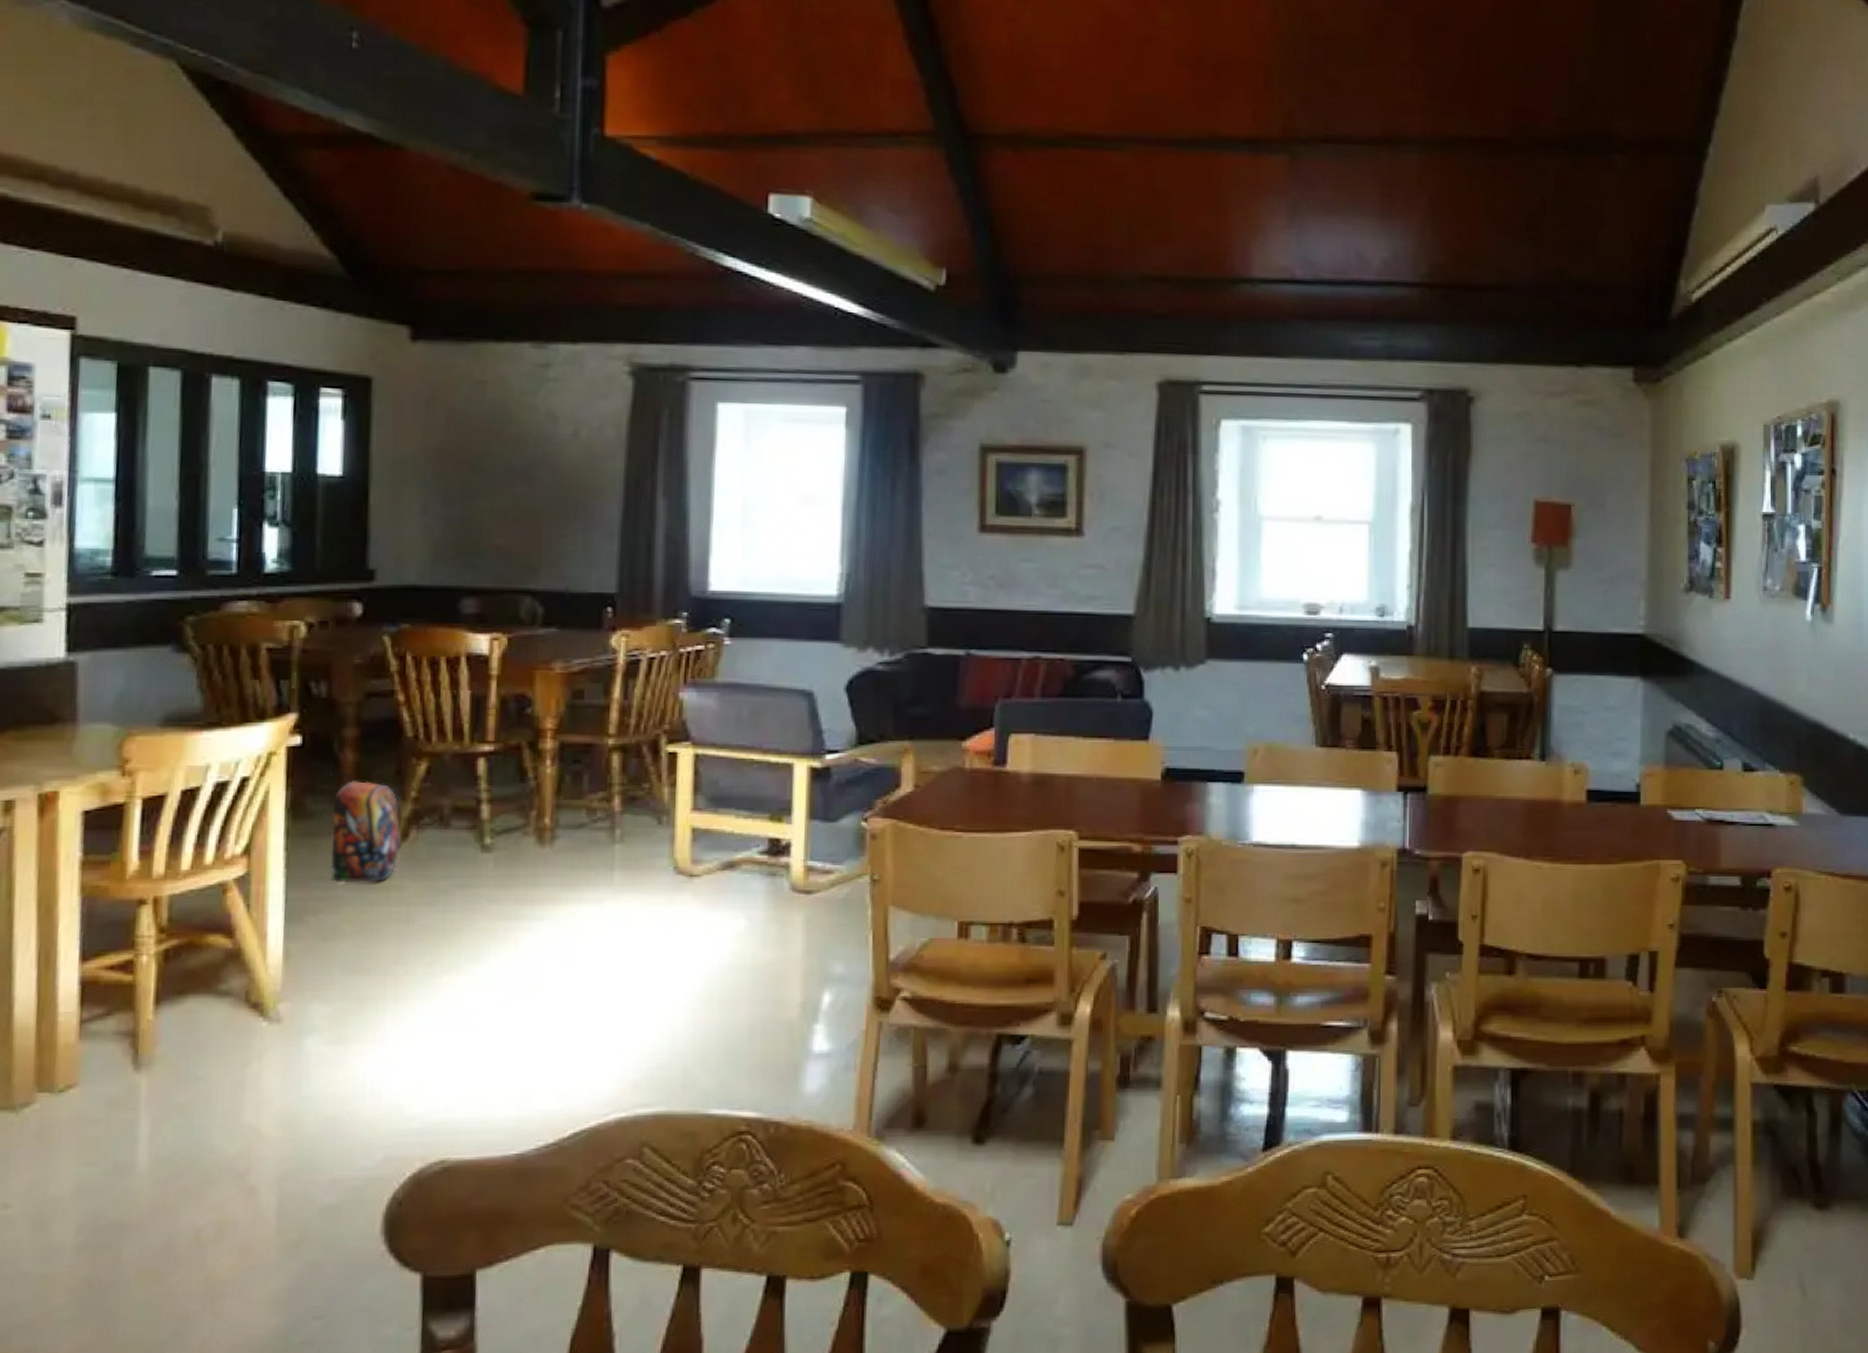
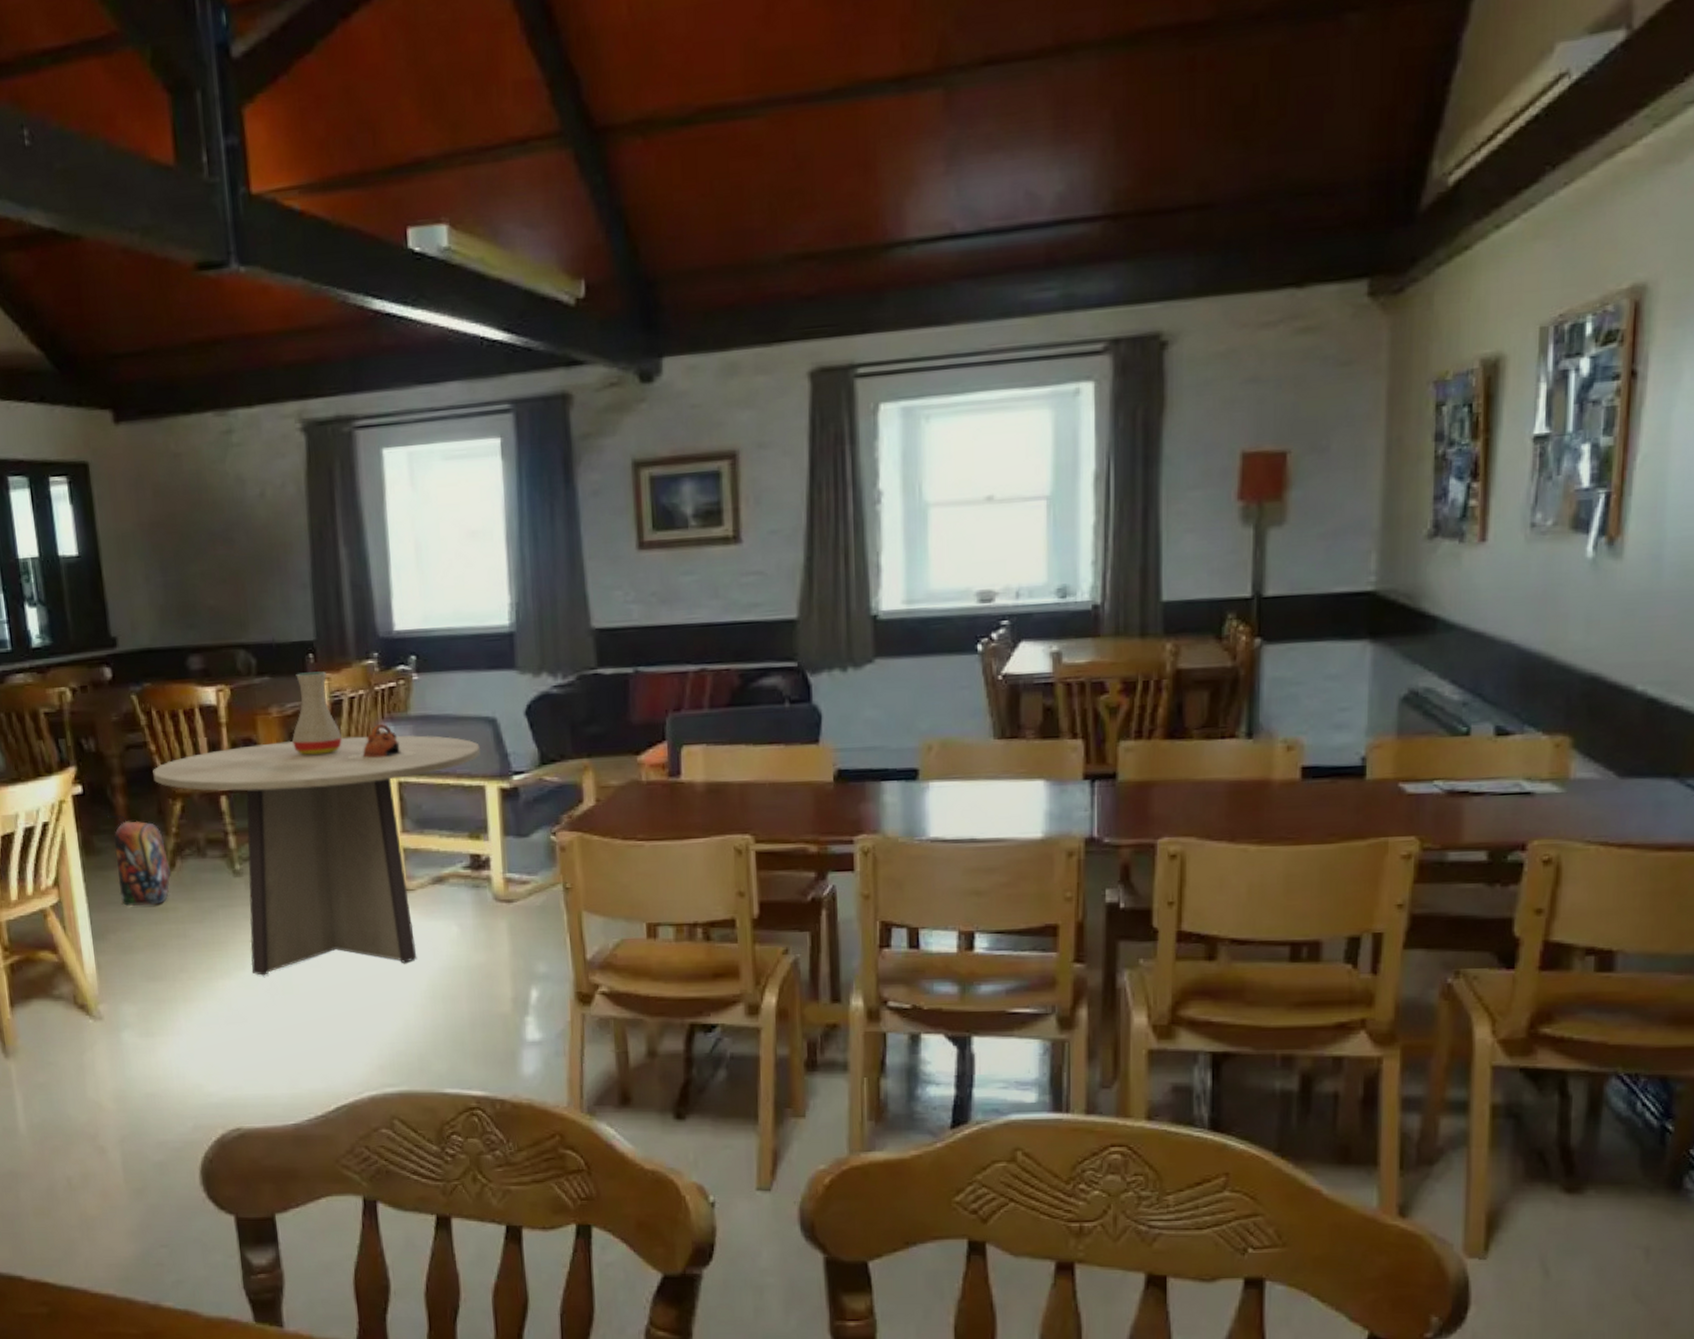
dining table: none [396,700,793,971] -> present [153,734,481,976]
vase: none [575,627,634,719] -> present [292,671,342,756]
teapot: none [639,690,720,728] -> present [348,724,417,761]

